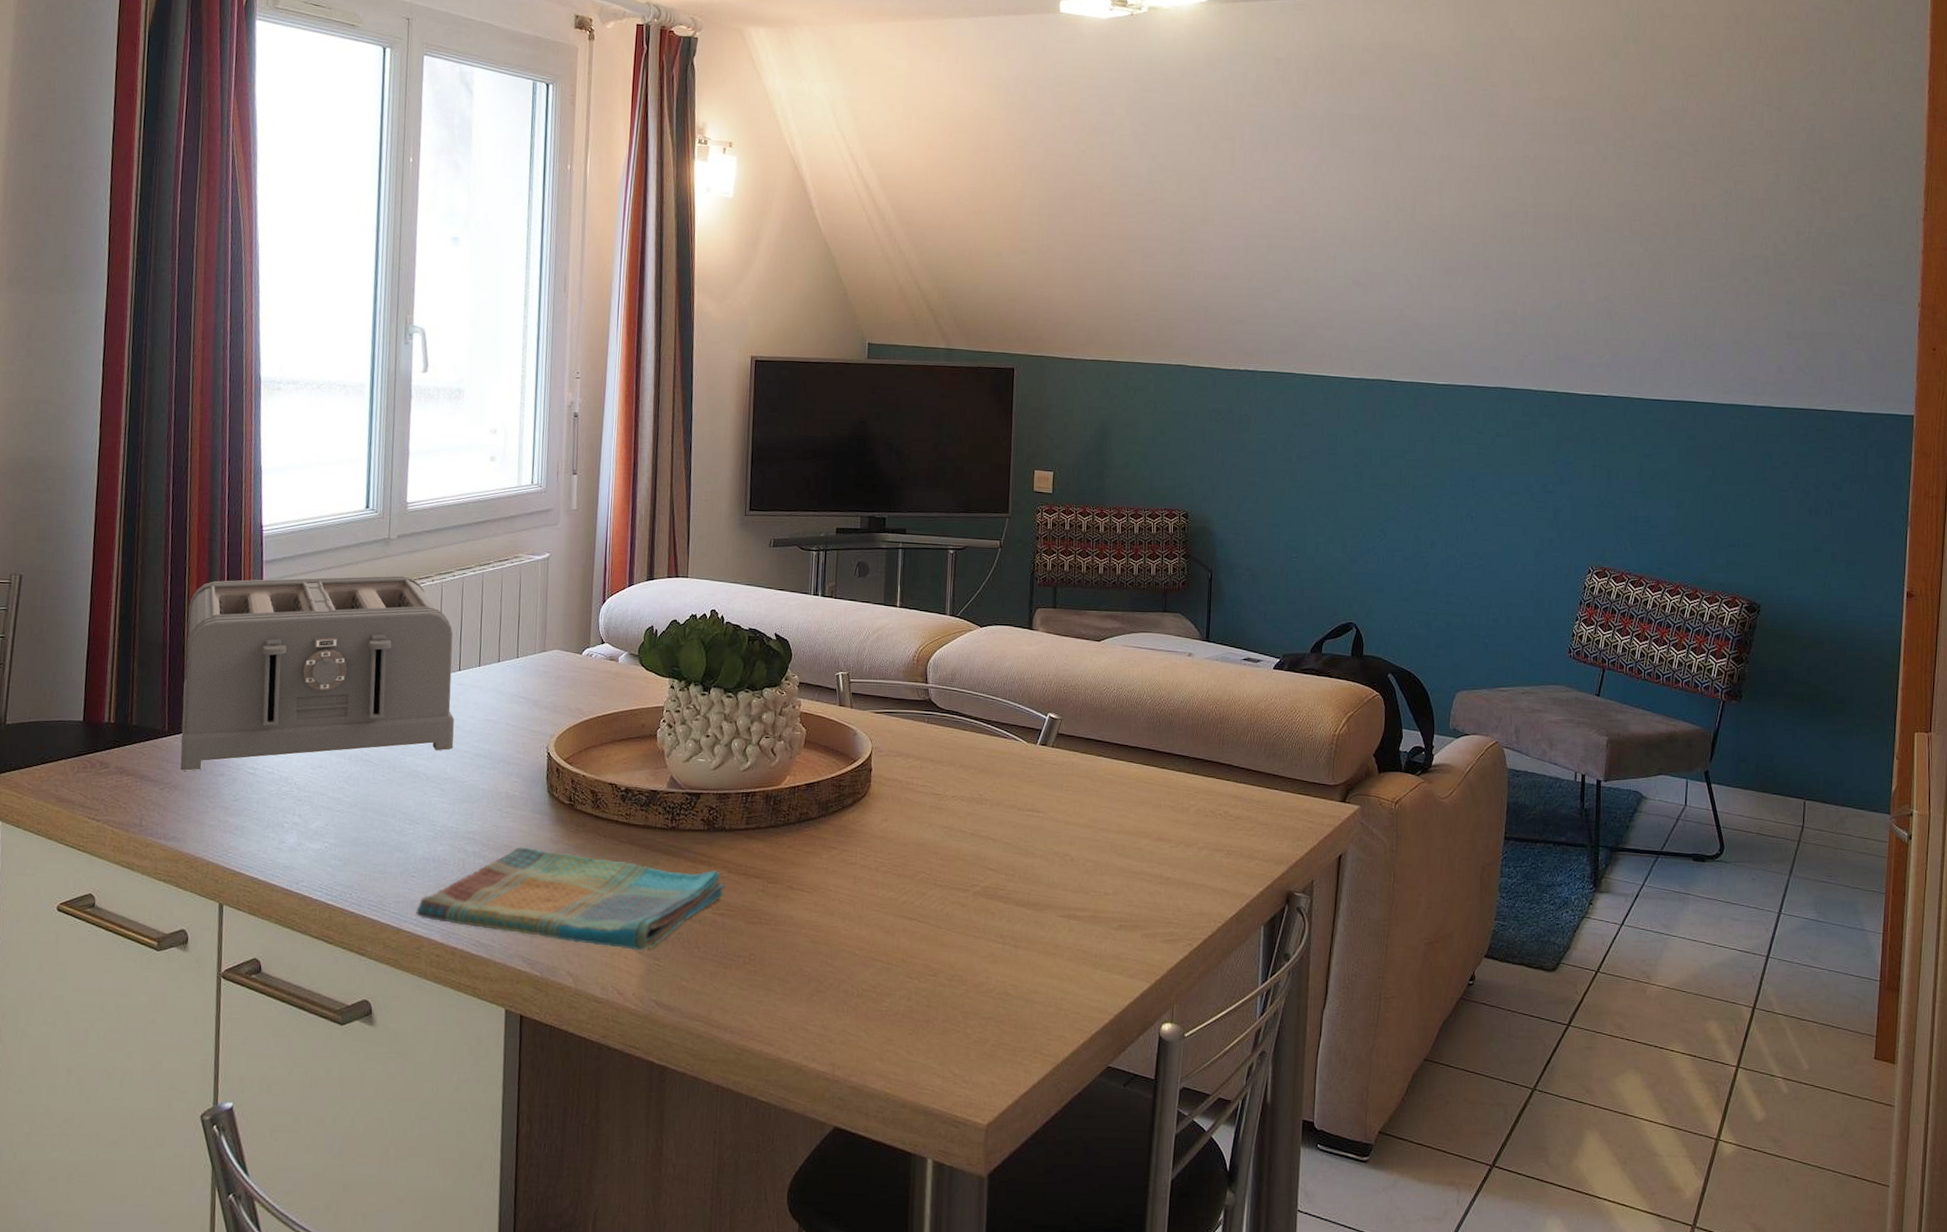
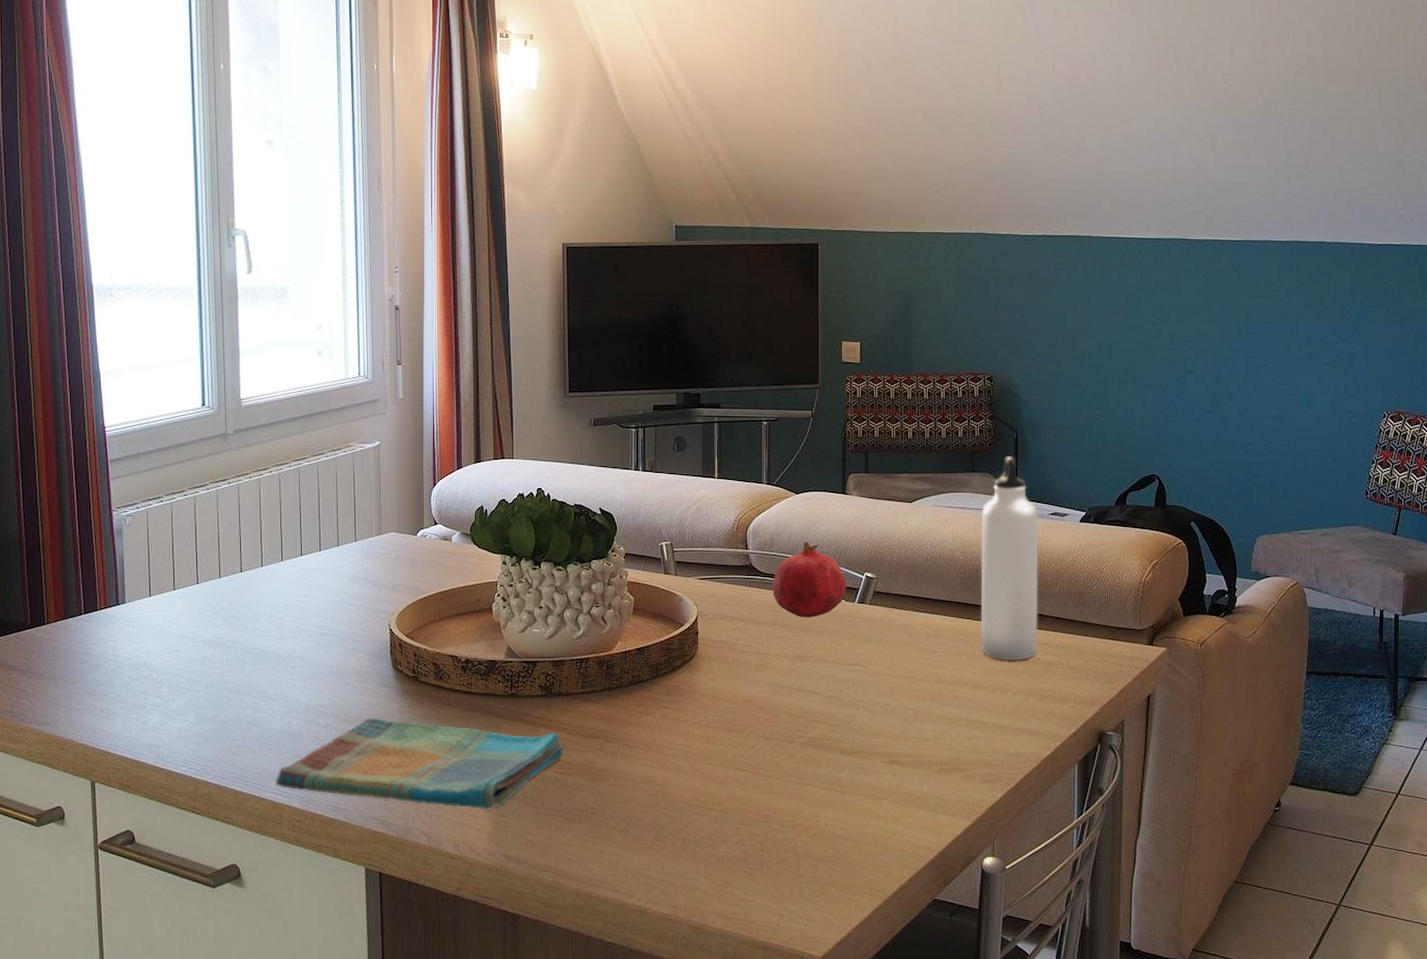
toaster: present [180,575,454,771] -> none [40,468,301,660]
fruit: none [951,678,1029,758] -> present [773,542,847,617]
water bottle: none [1166,597,1231,814] -> present [980,456,1039,661]

